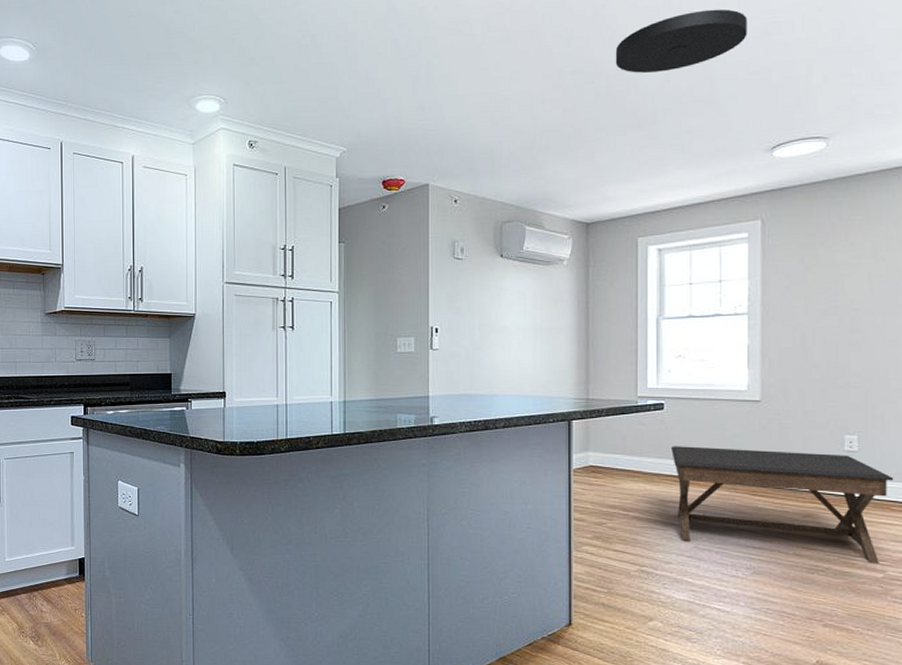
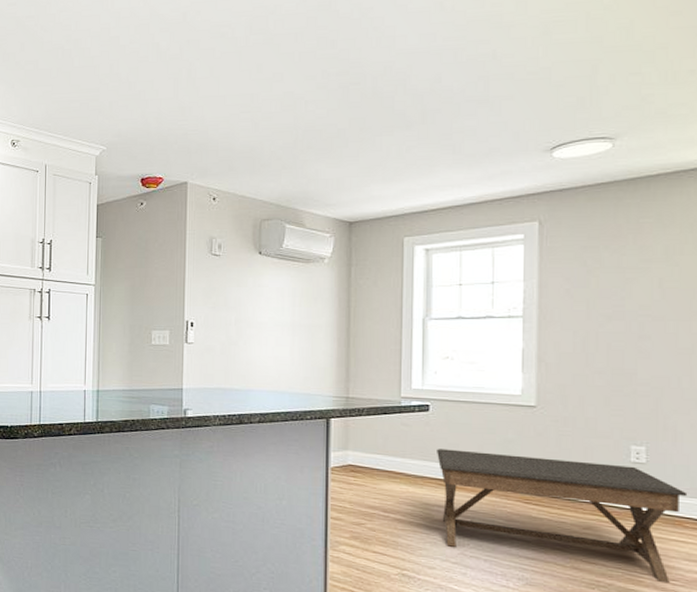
ceiling light: present [615,9,747,73] -> none [382,9,526,74]

